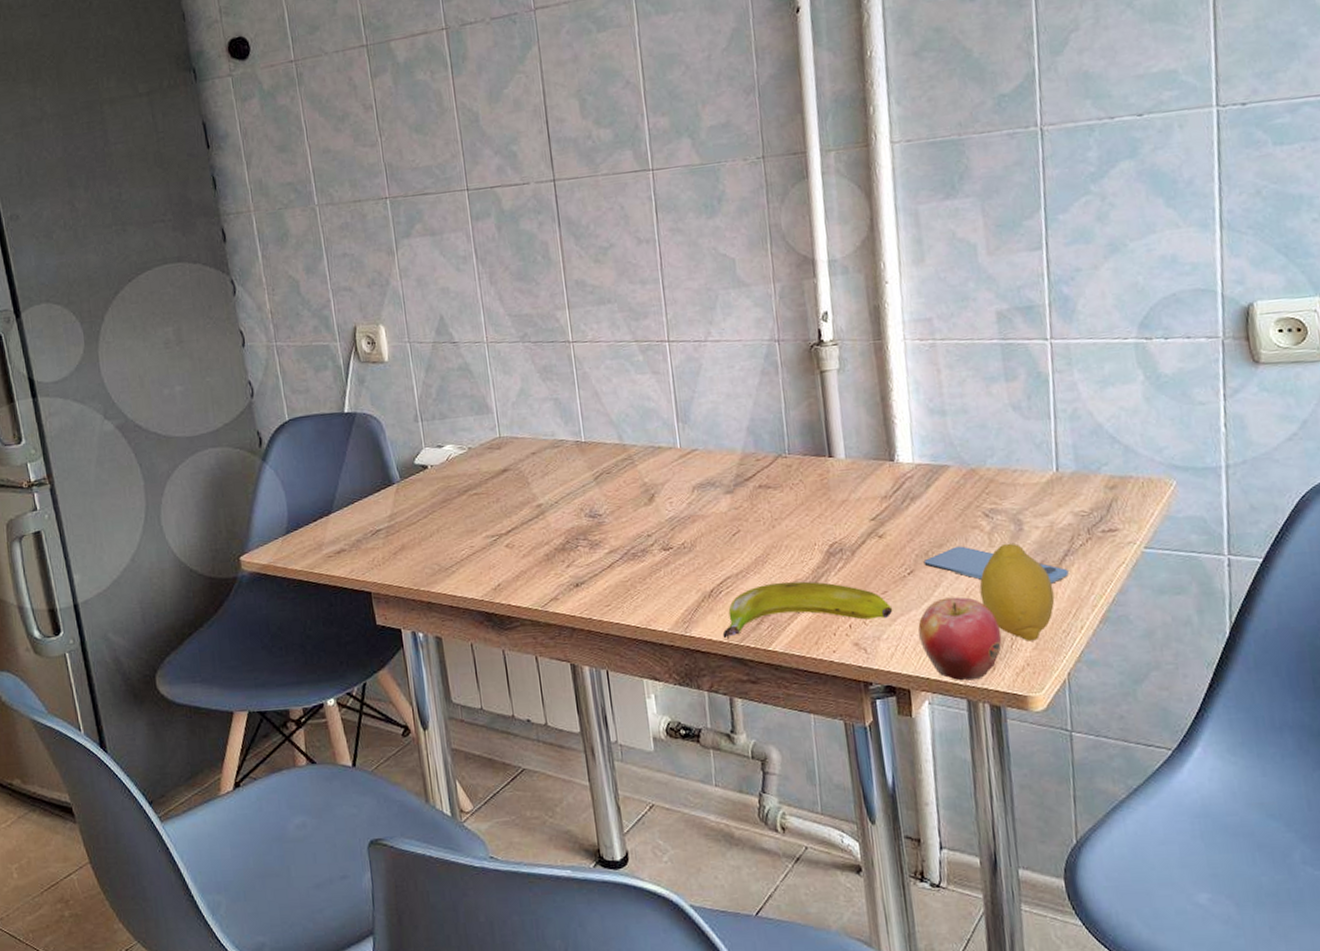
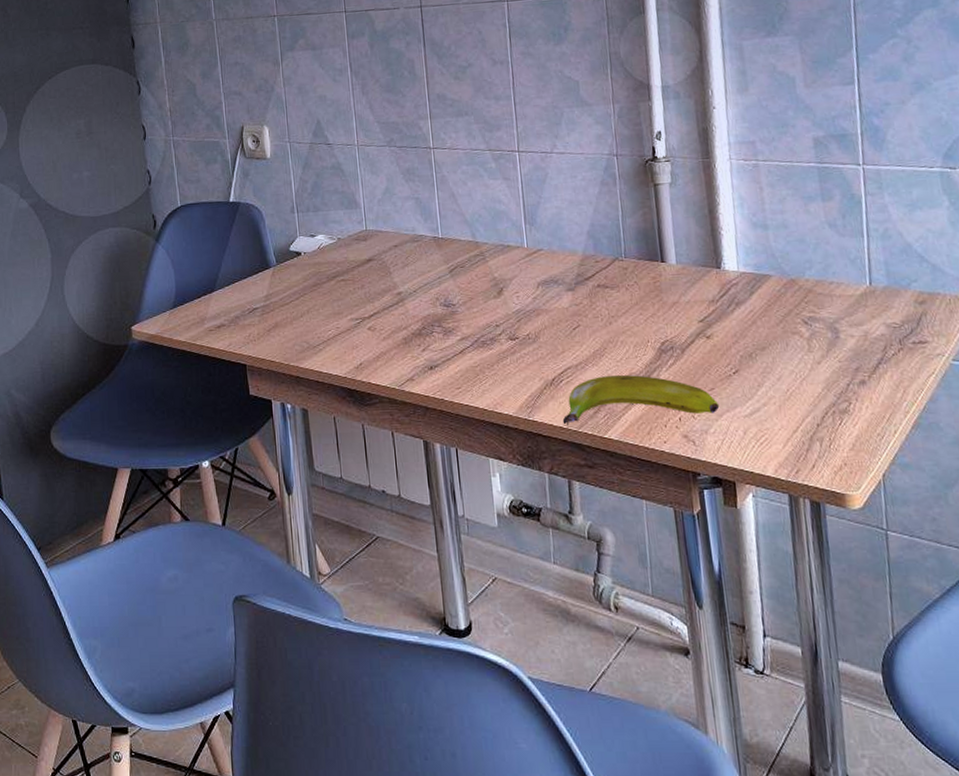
apple: present [918,597,1002,681] -> none [742,397,821,477]
smartphone: present [923,546,1069,584] -> none [747,350,882,389]
fruit: present [979,543,1055,641] -> none [799,349,870,442]

